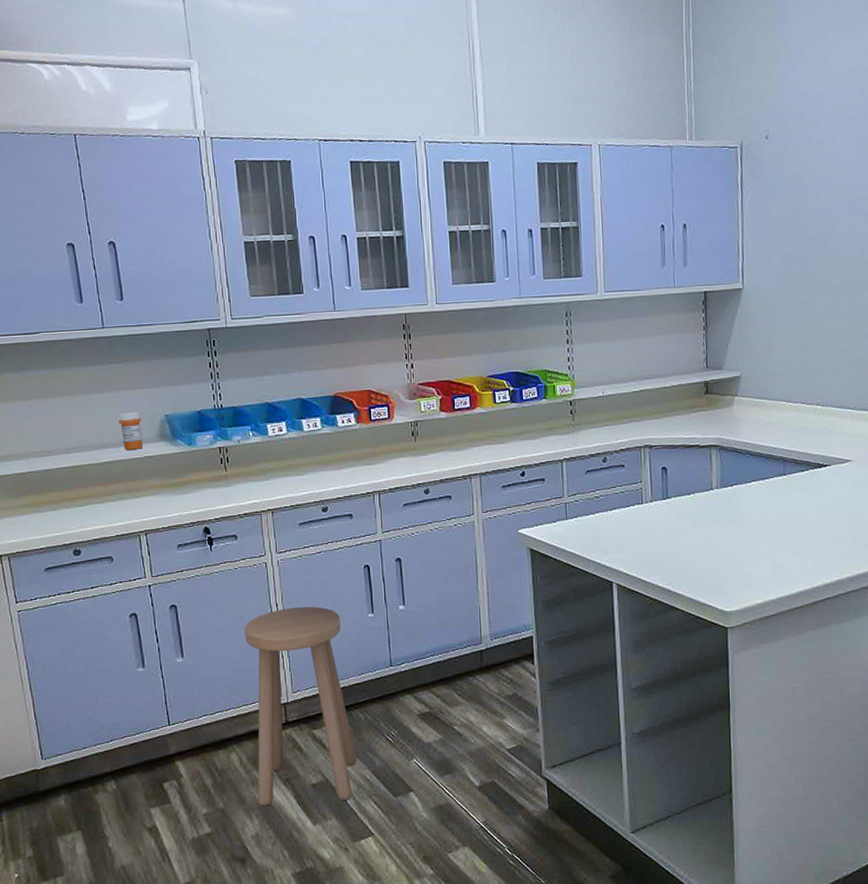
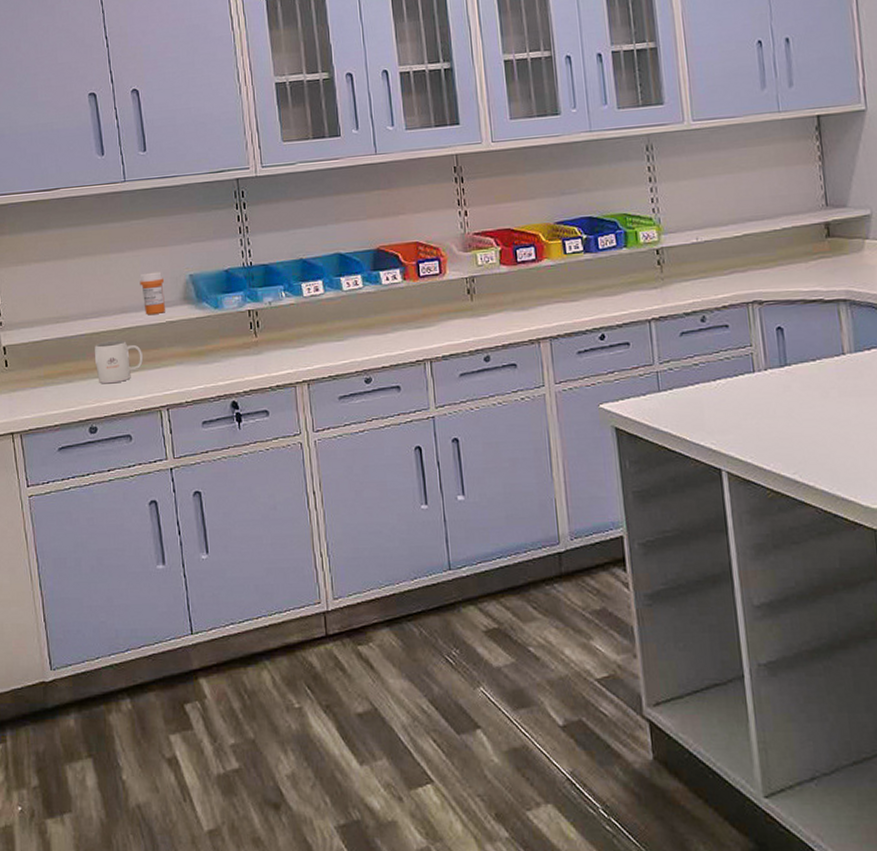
mug: none [77,472,123,512] -> present [95,340,144,384]
stool: present [244,606,357,807] -> none [277,495,411,739]

